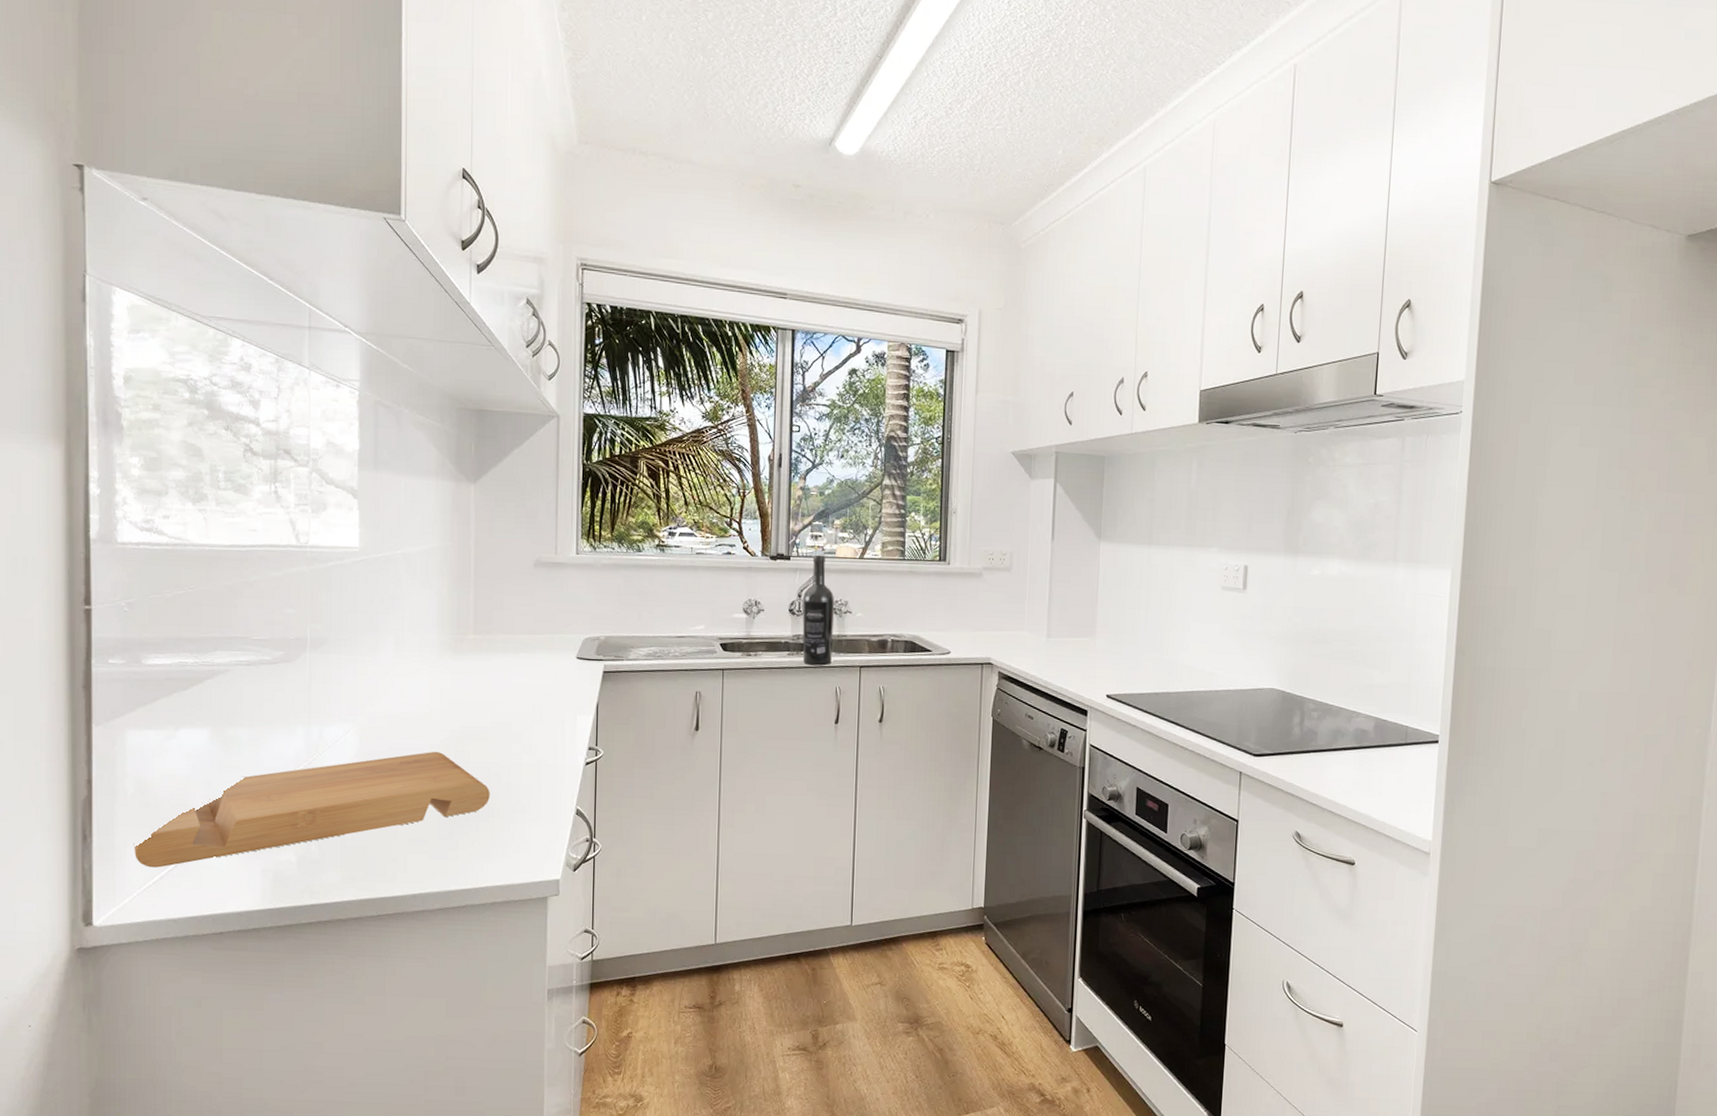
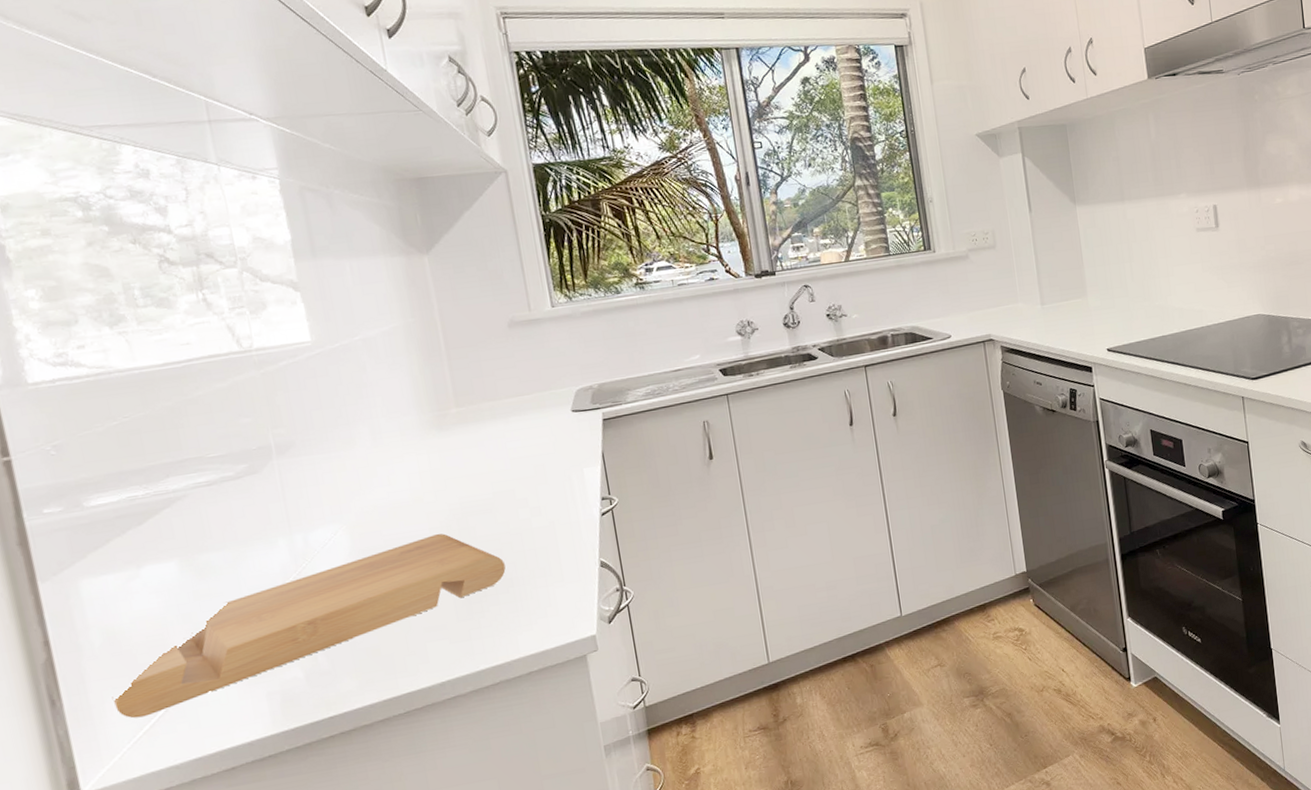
wine bottle: present [801,554,835,666] -> none [794,264,836,375]

